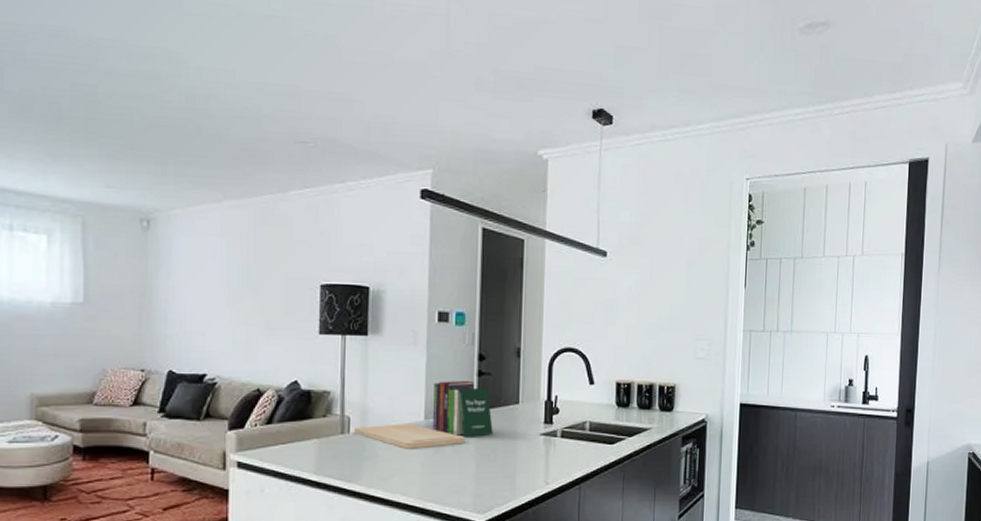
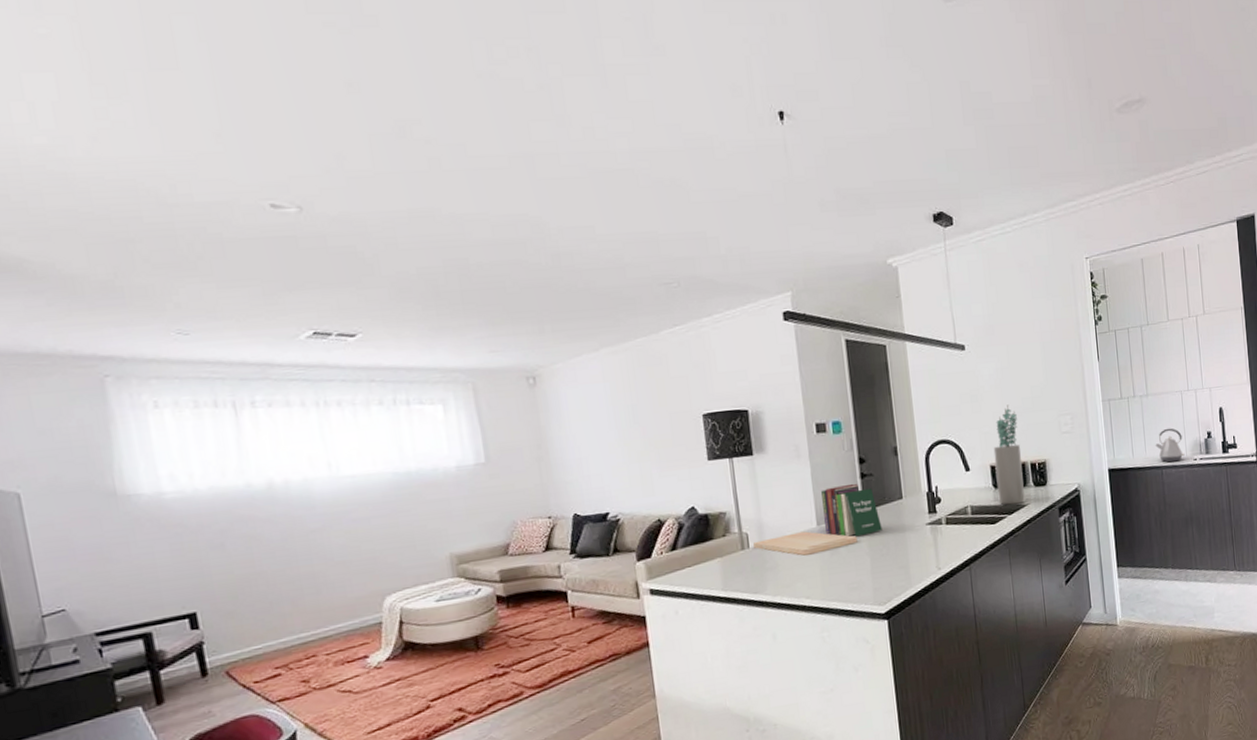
vase: none [620,320,651,428] -> present [993,404,1025,506]
kettle: none [793,369,823,406] -> present [1155,428,1185,463]

